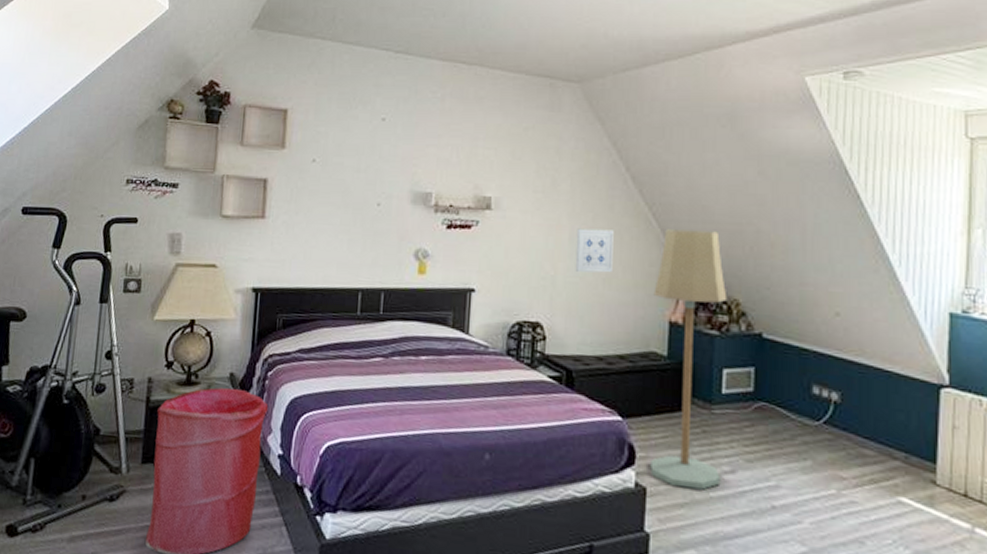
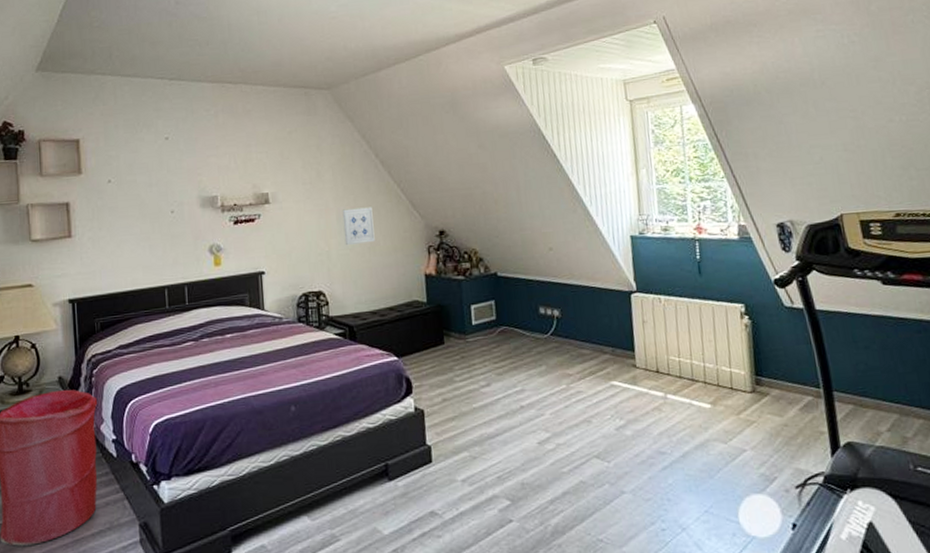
floor lamp: present [650,229,728,490] -> none [410,197,480,405]

